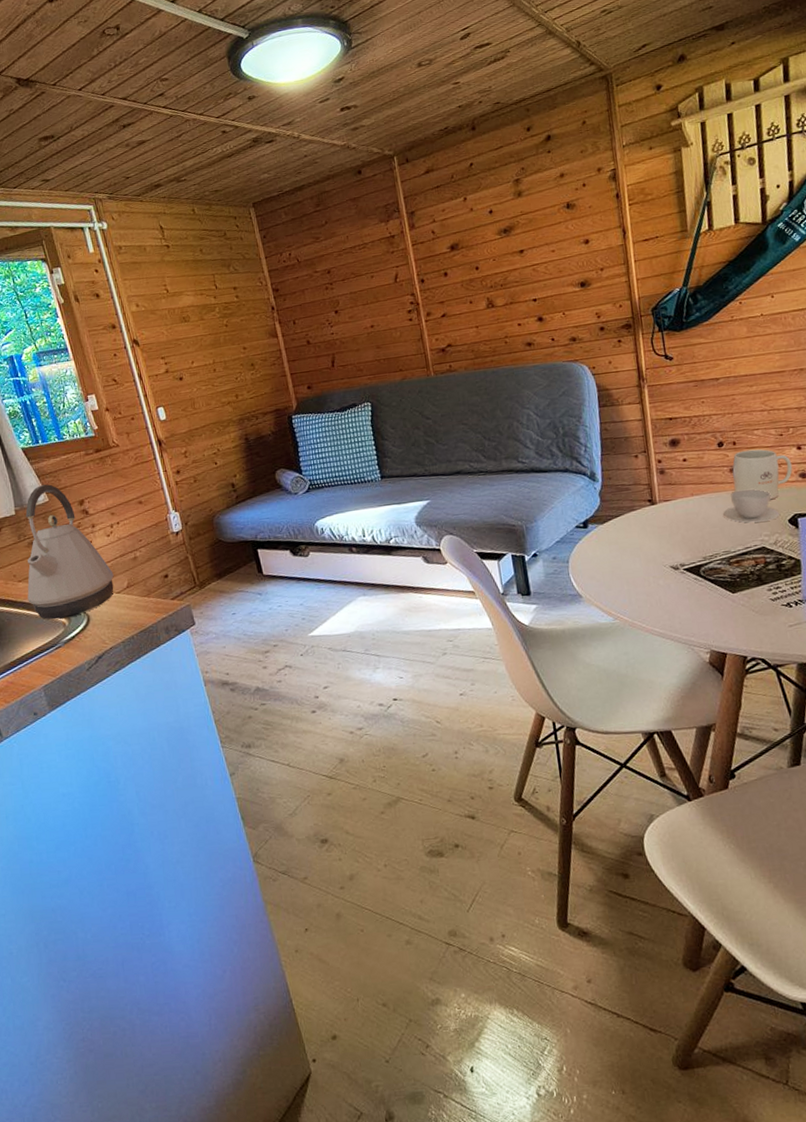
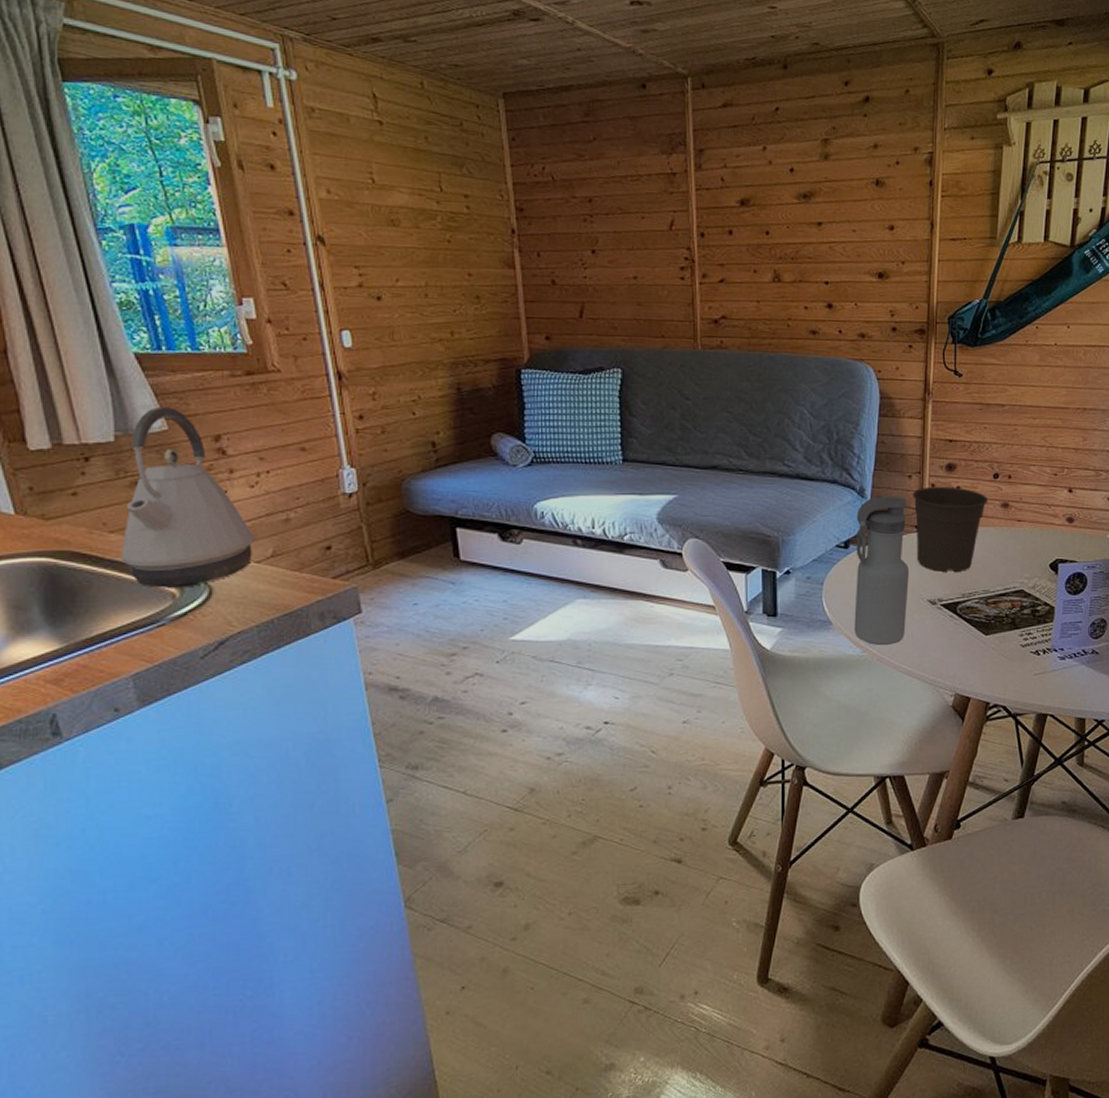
water bottle: none [591,476,653,612] -> present [854,497,910,645]
flower pot: none [641,460,717,539] -> present [913,486,988,572]
teacup: present [722,489,780,523] -> none [987,527,1042,563]
mug: present [732,449,793,500] -> none [1002,486,1062,542]

